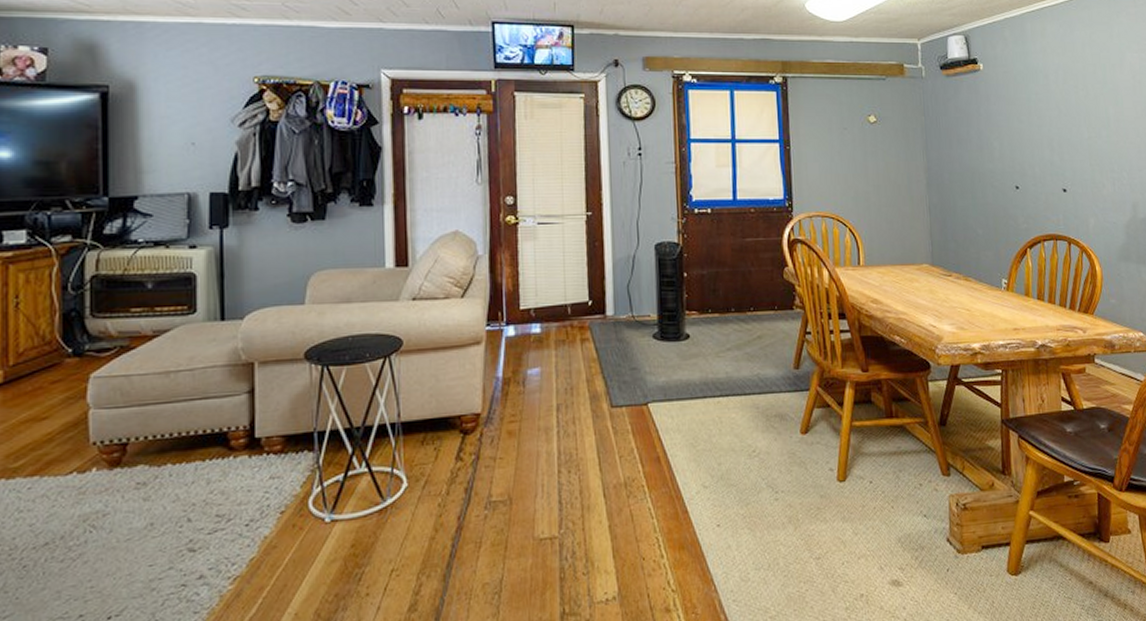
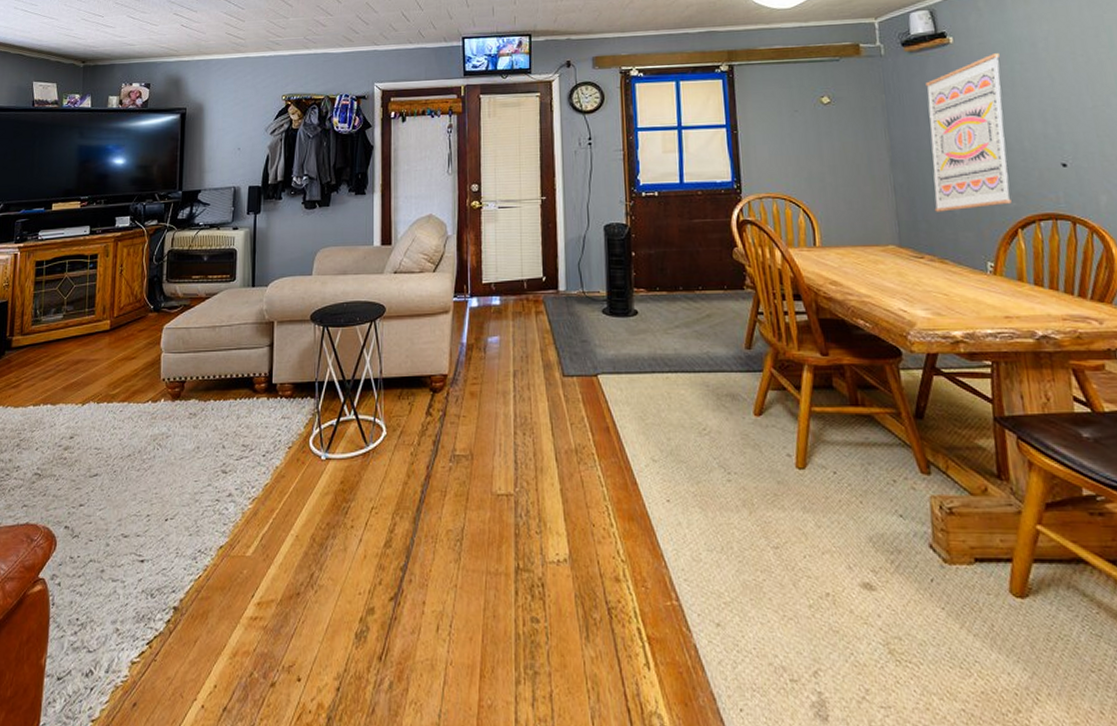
wall art: none [959,83,1023,232] -> present [925,53,1012,212]

